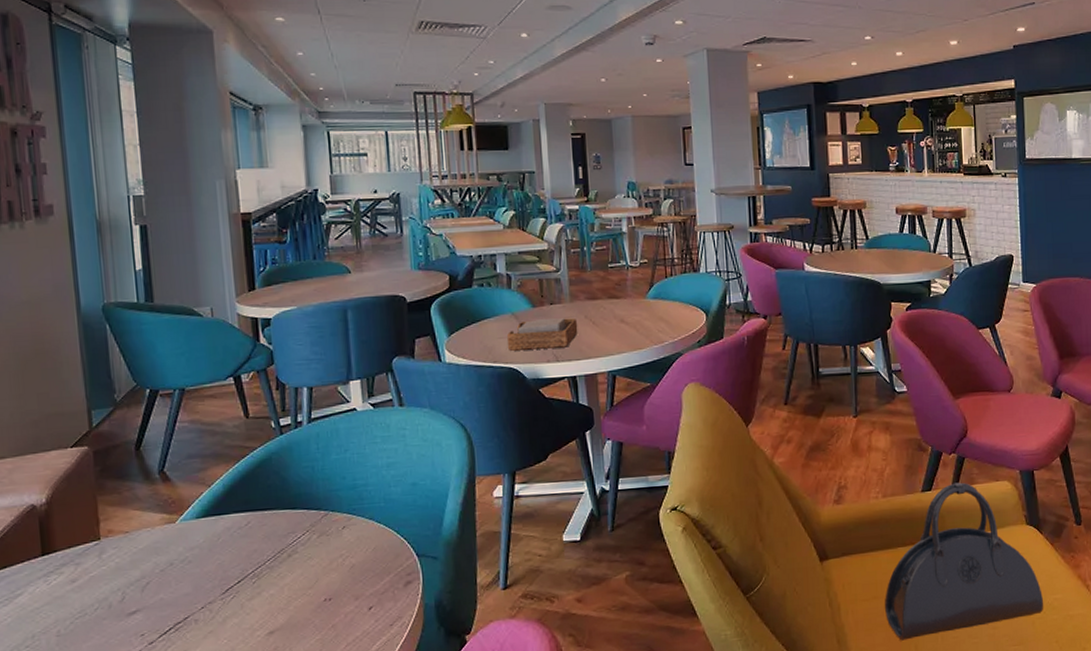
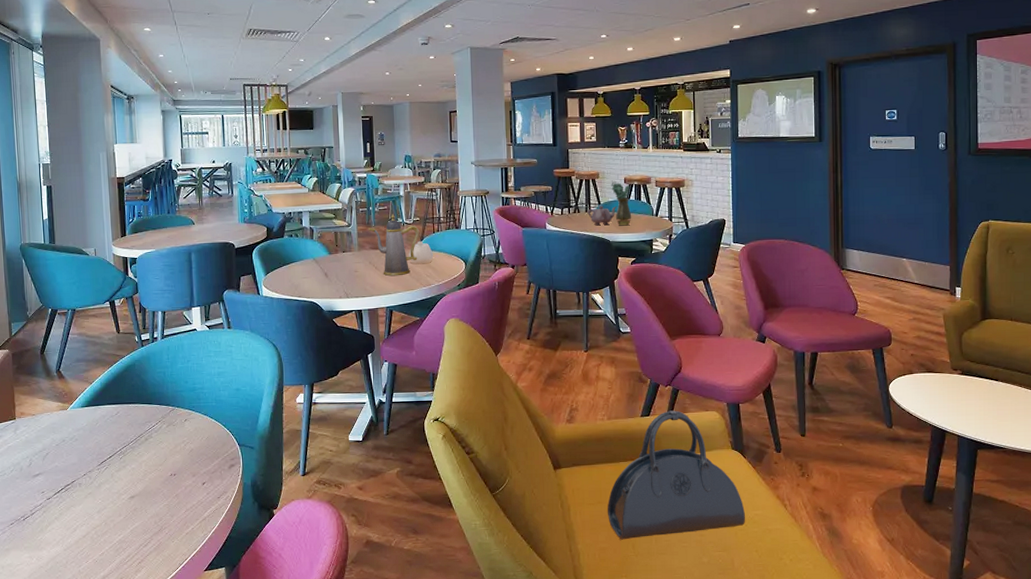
napkin holder: present [506,318,578,351] -> none [309,263,364,288]
coffee pot: none [582,254,649,332] -> present [368,213,420,276]
sugar bowl: none [635,288,666,318] -> present [409,241,433,265]
teapot: none [853,241,888,265] -> present [587,205,617,226]
vase: none [880,211,906,265] -> present [611,180,632,226]

